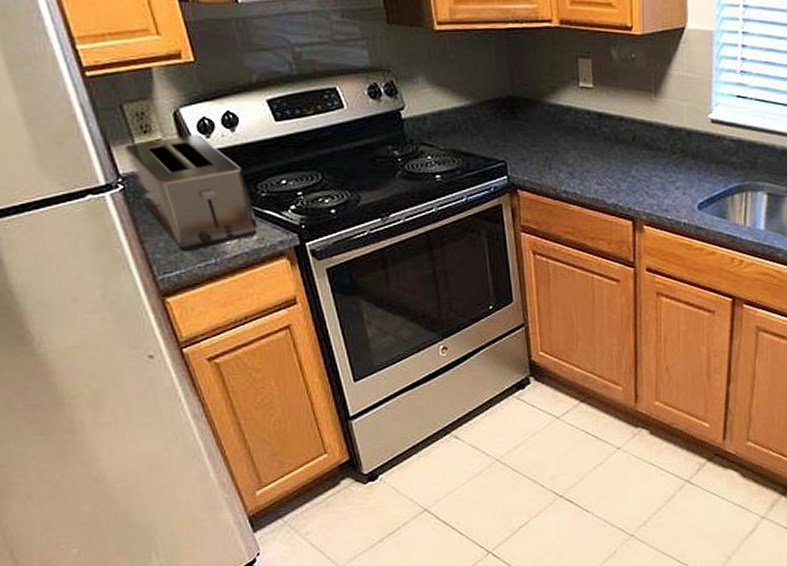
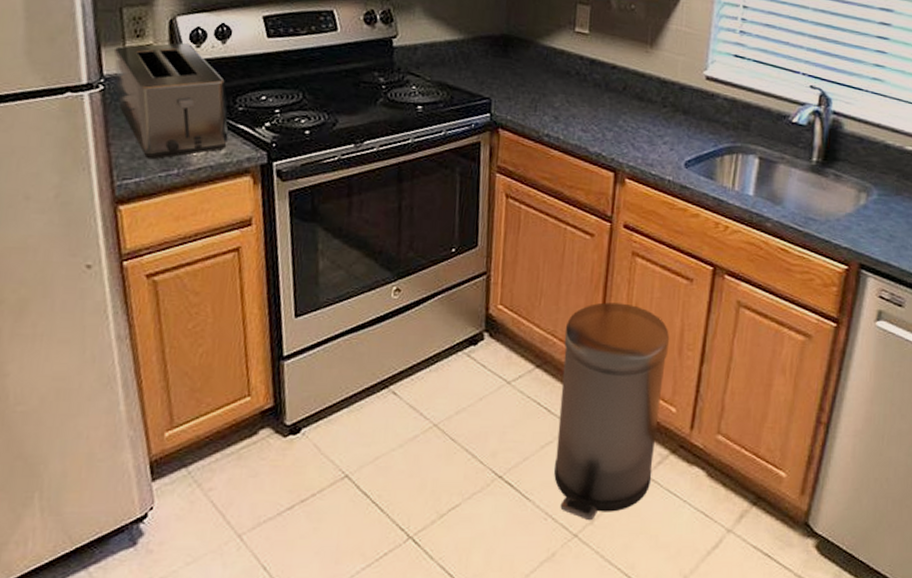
pedal bin: none [602,338,698,523] -> present [554,302,670,521]

